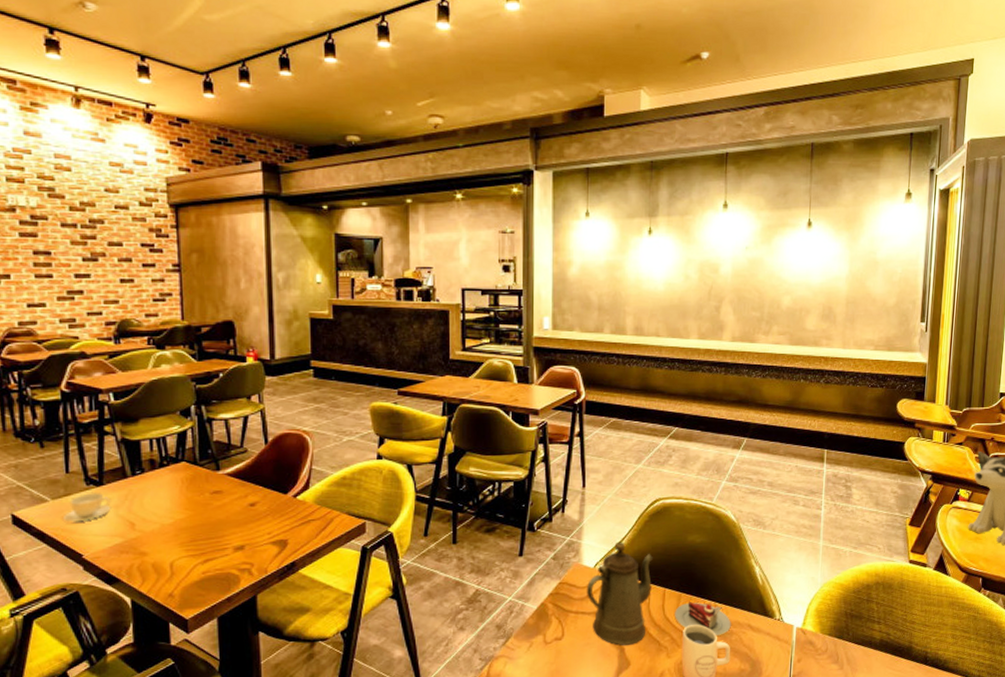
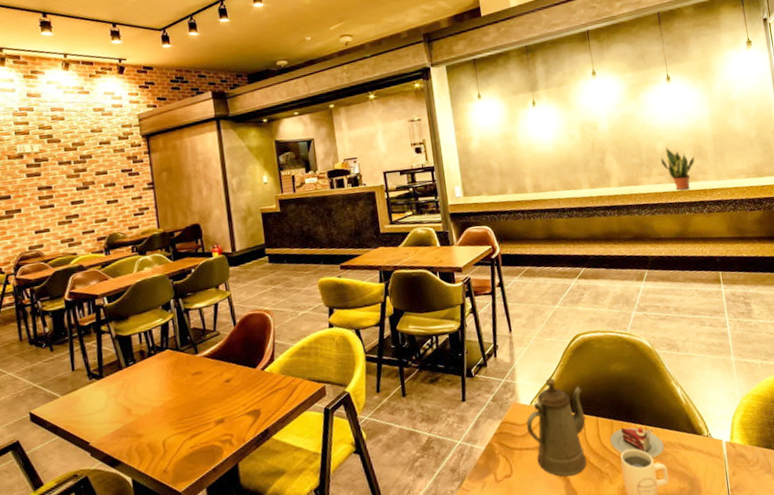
teacup: present [62,493,112,522] -> none [71,385,111,414]
potted plant: none [783,303,822,355] -> present [660,147,695,191]

